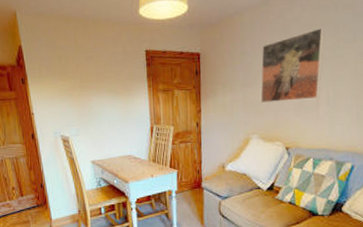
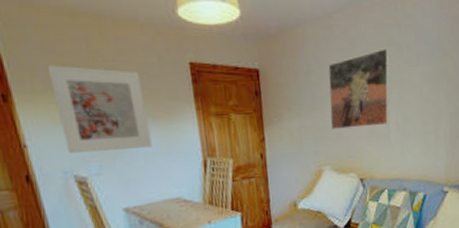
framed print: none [49,57,114,119] -> present [47,65,152,153]

